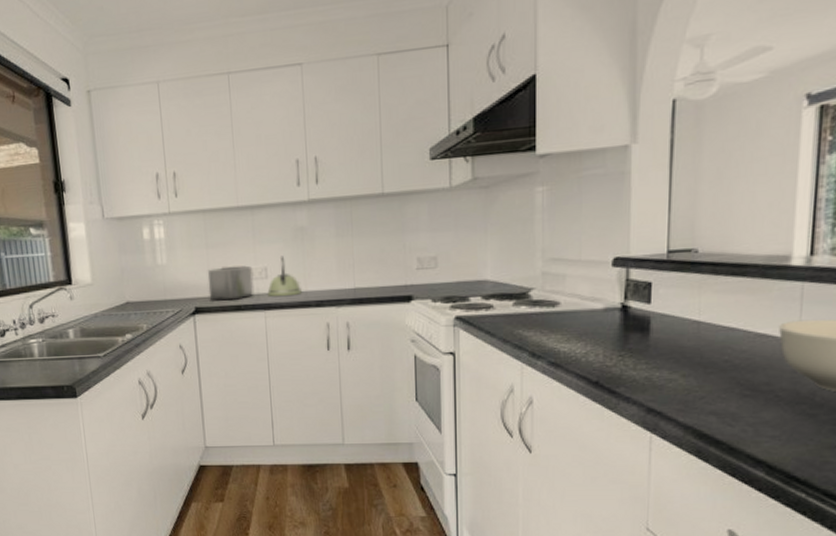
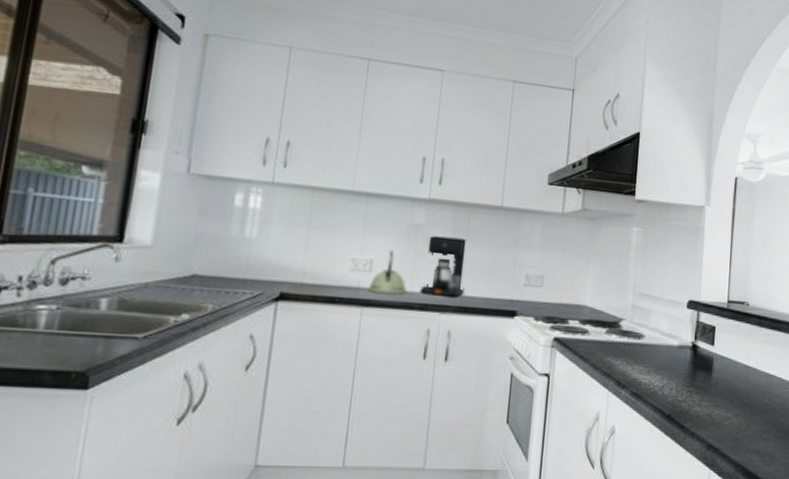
toaster: present [207,265,253,301] -> none [300,252,356,291]
coffee maker: none [314,233,357,293] -> present [420,236,467,298]

